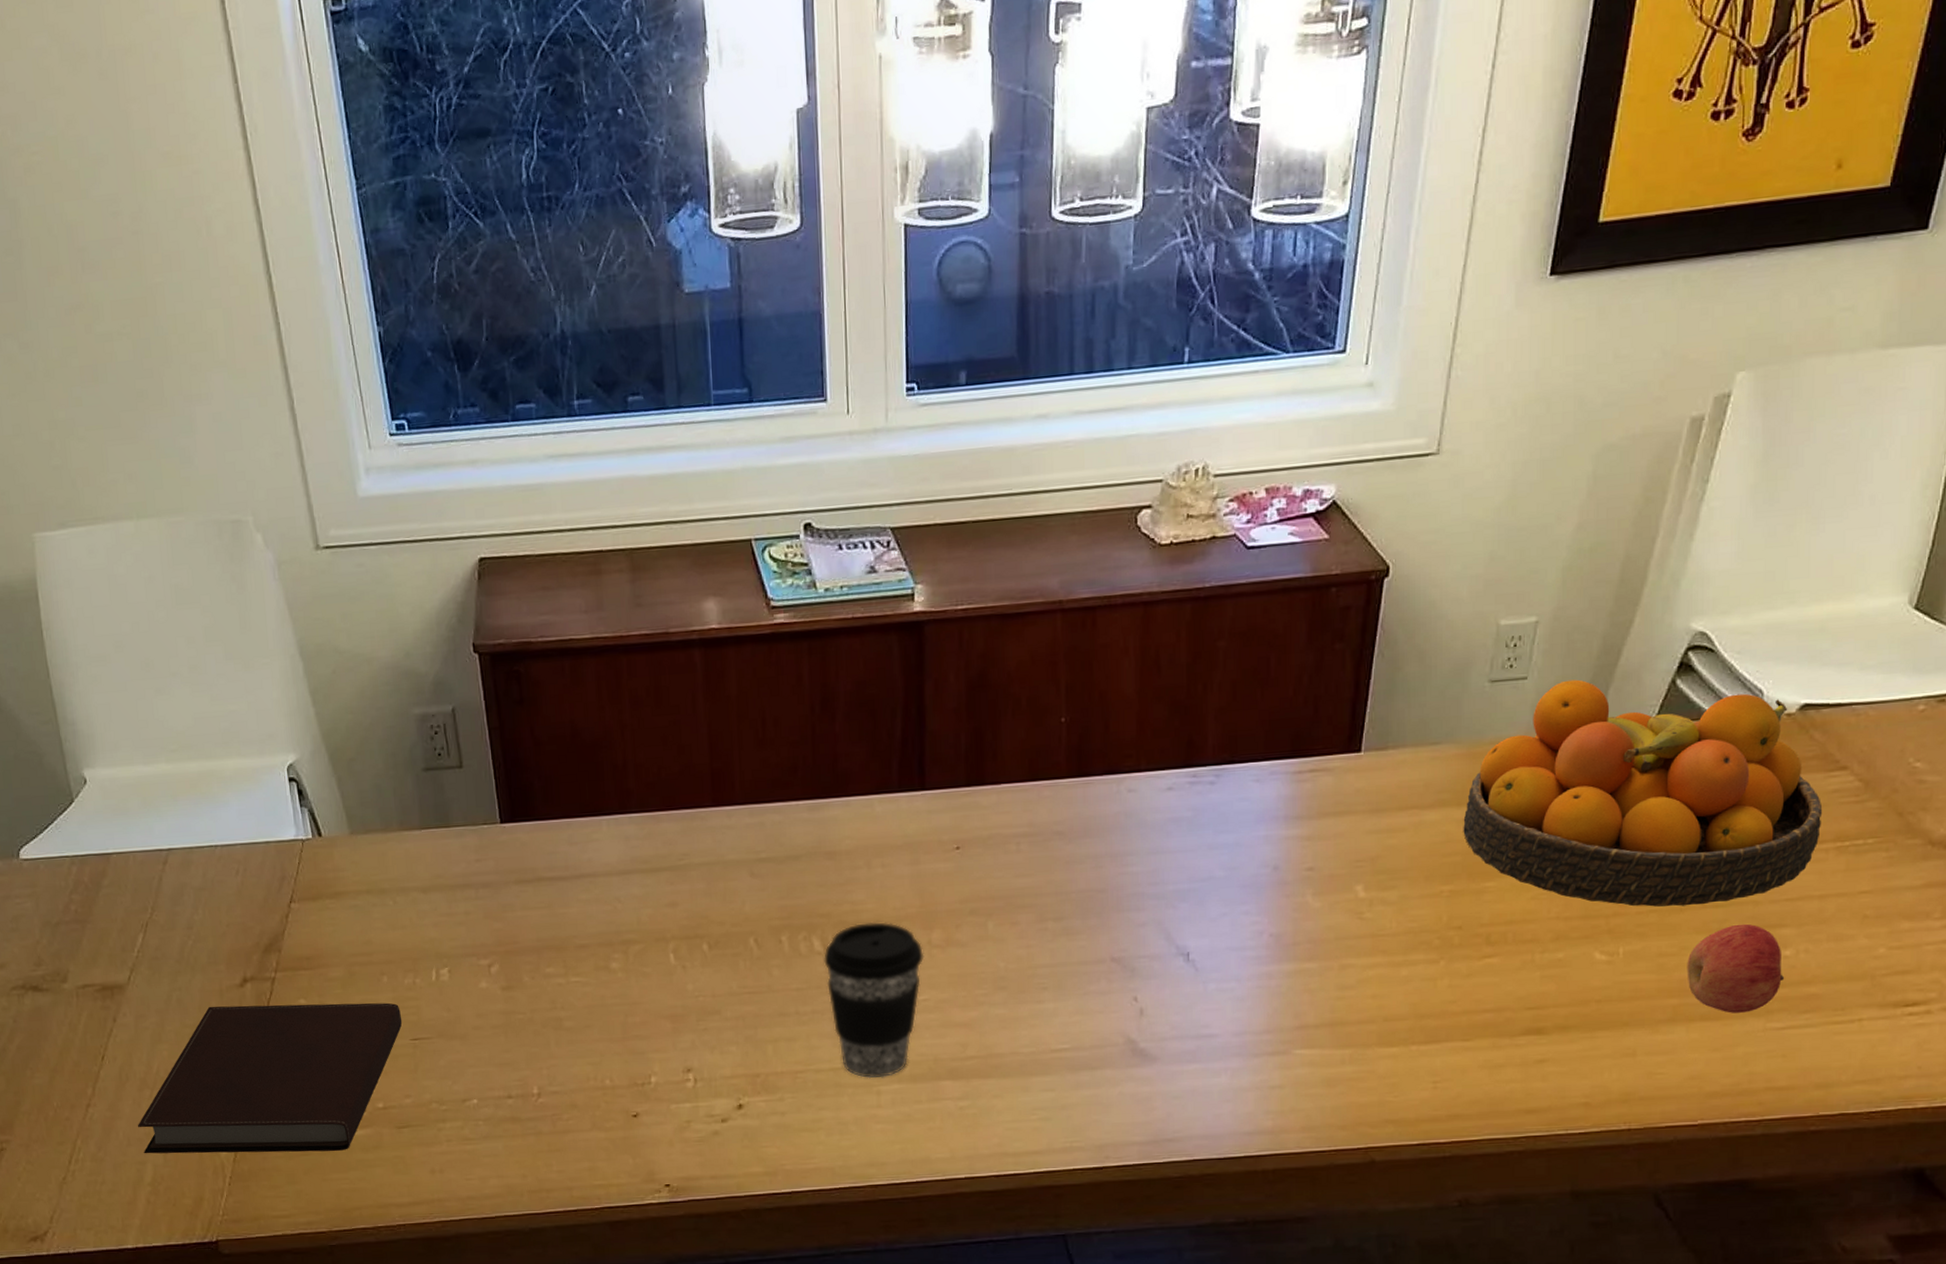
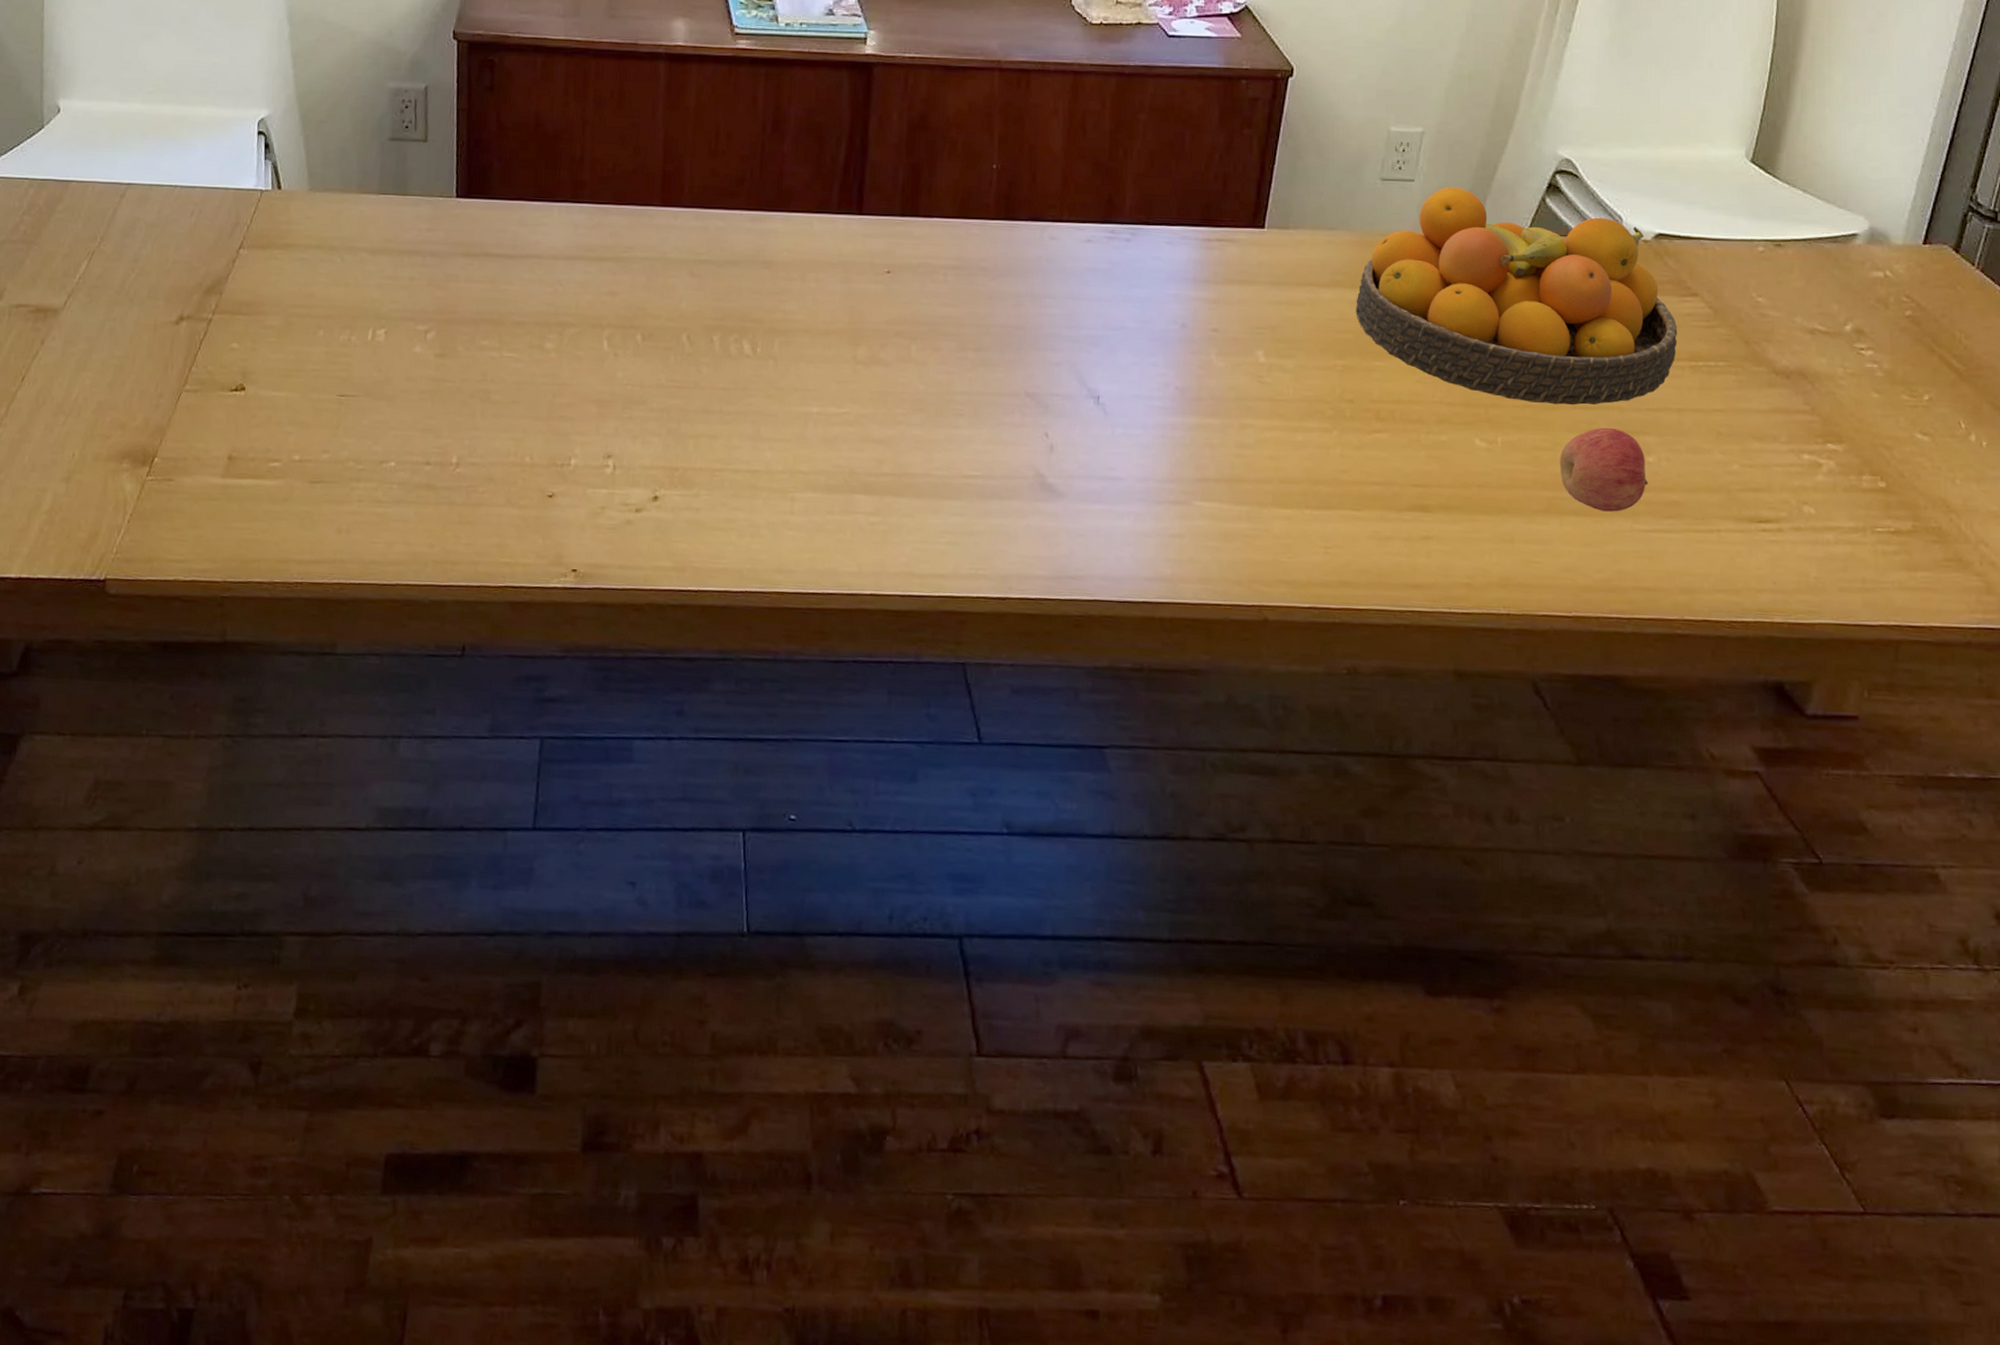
notebook: present [138,1002,402,1154] -> none [46,340,332,499]
coffee cup: present [824,922,924,1079] -> none [752,332,849,485]

